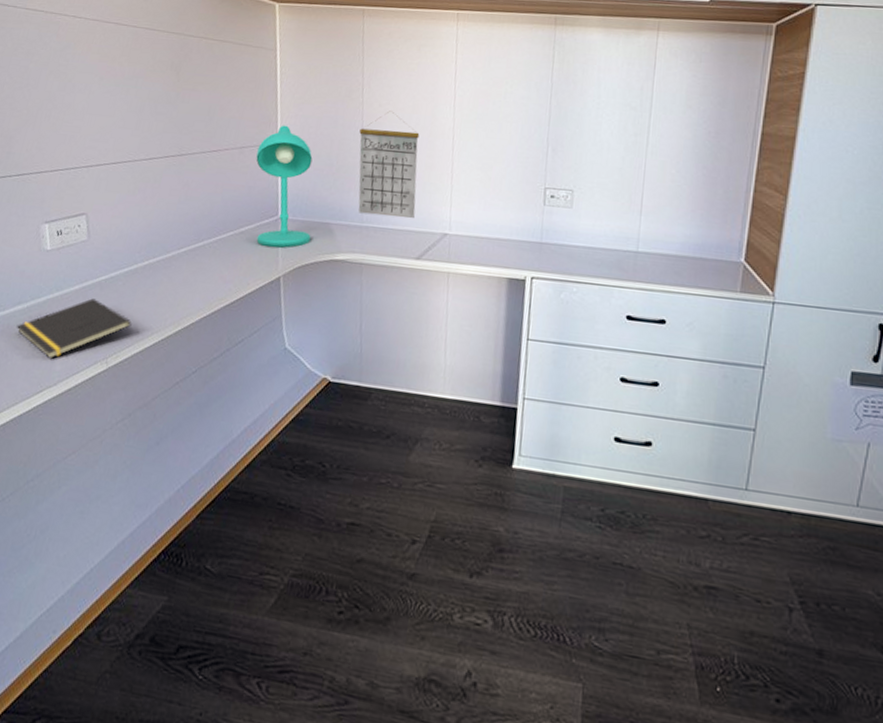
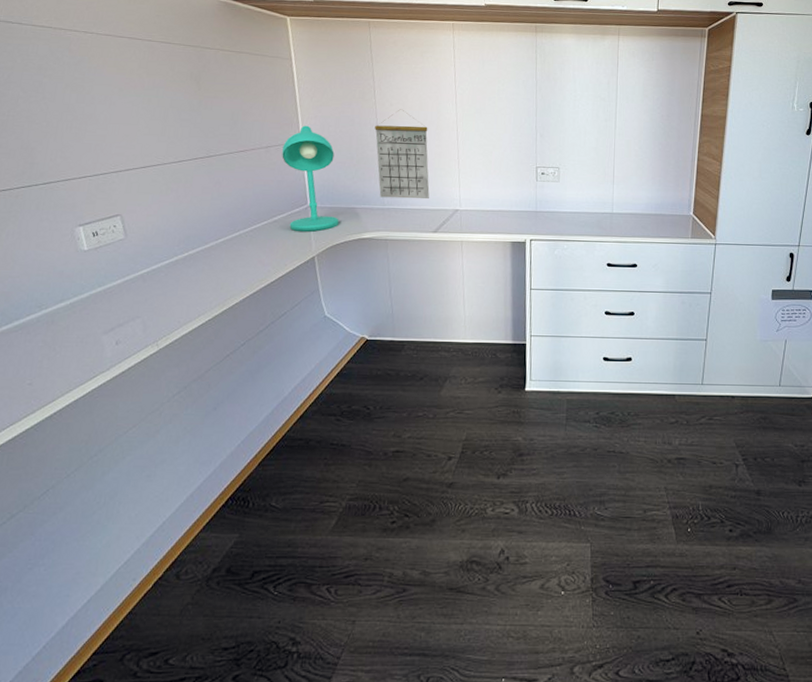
notepad: present [16,298,132,359] -> none [61,290,178,347]

